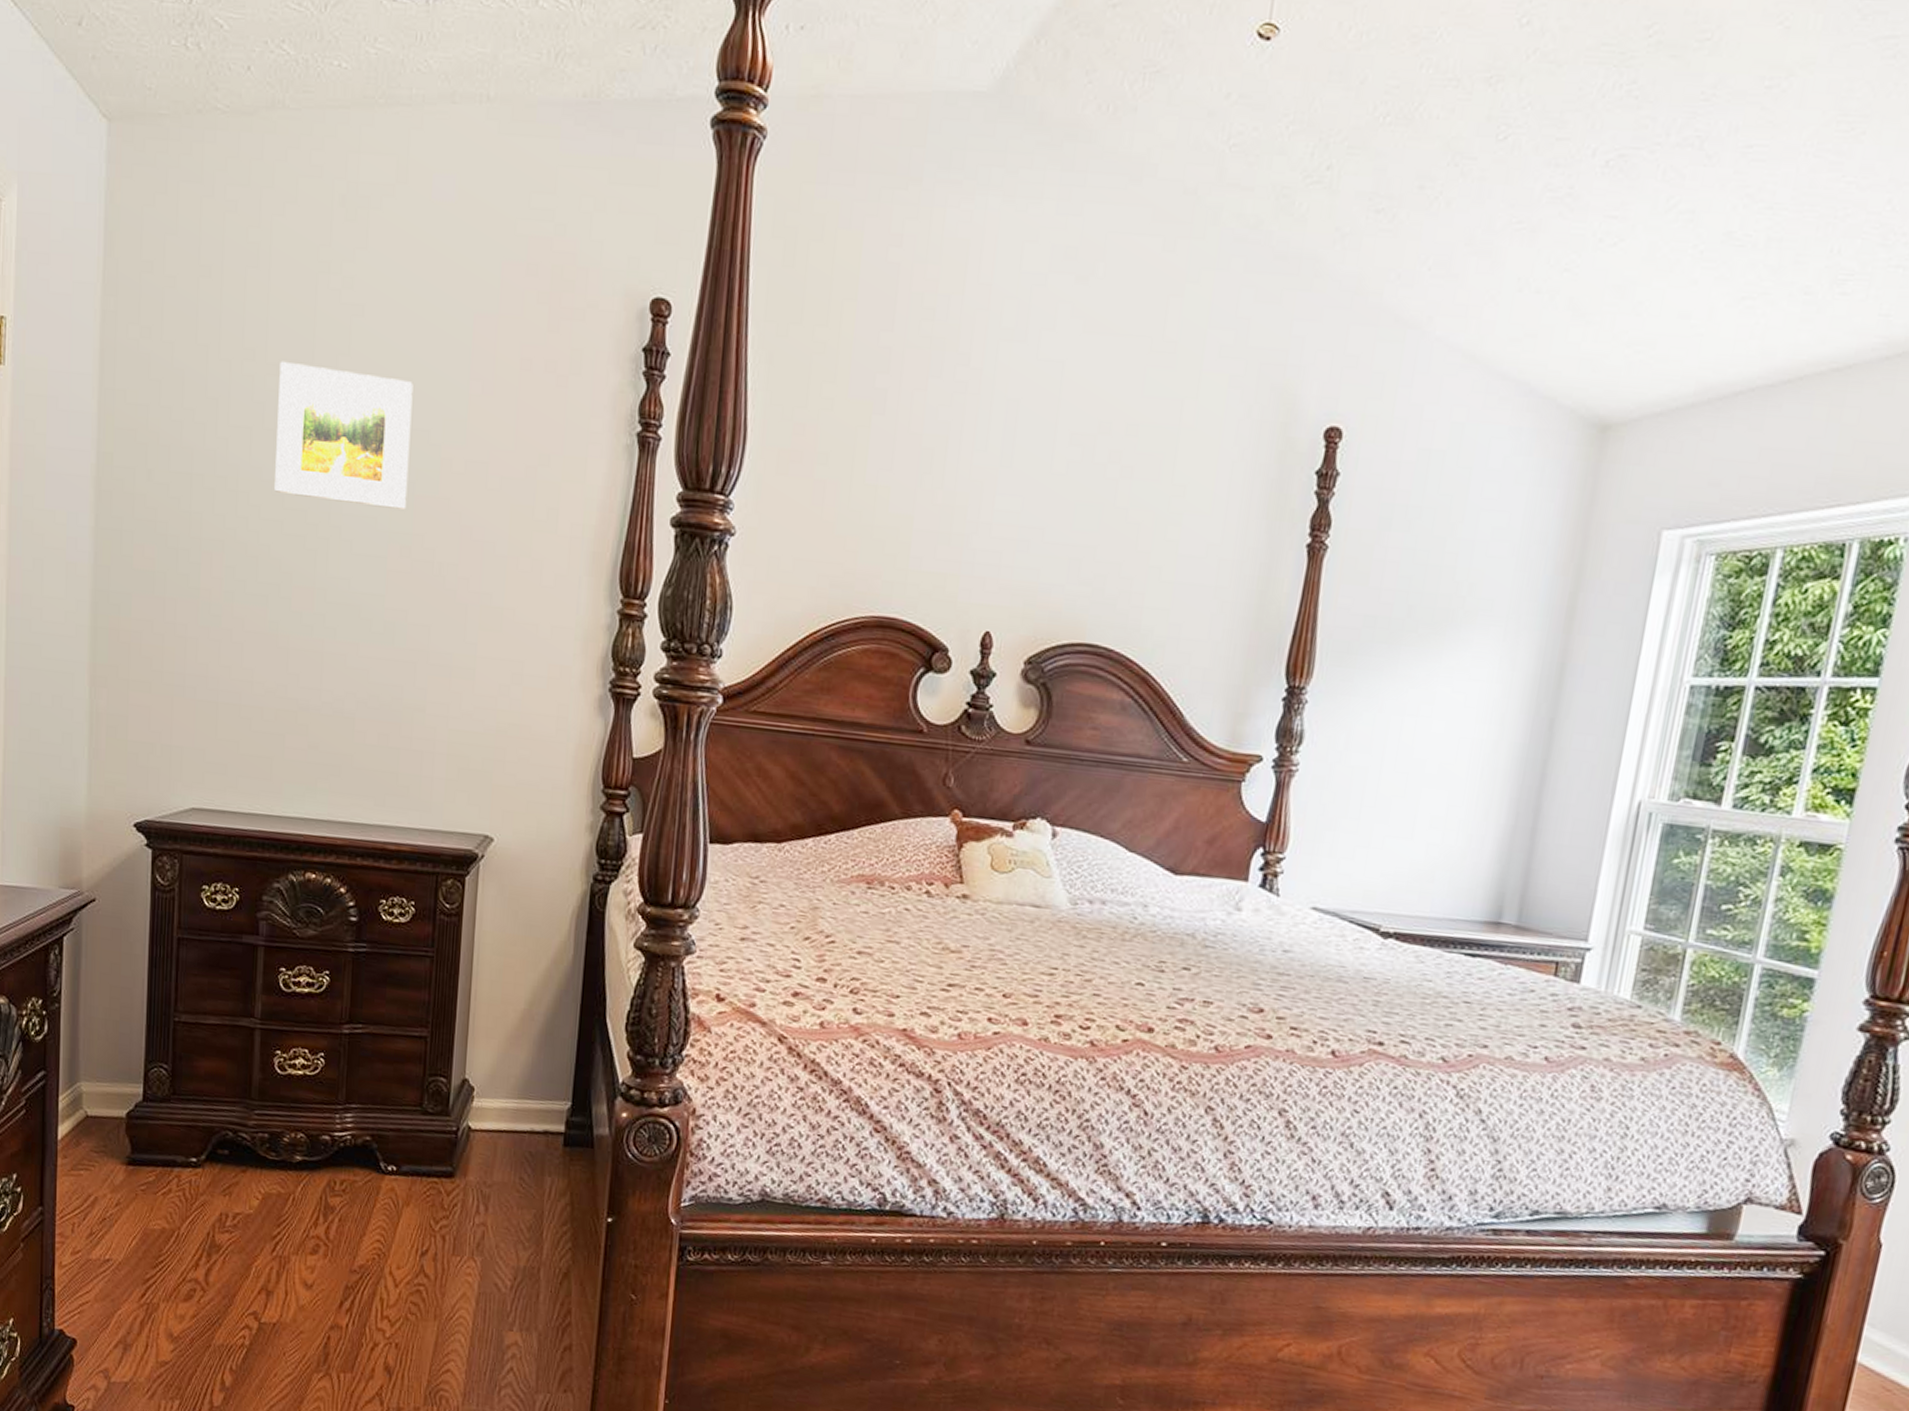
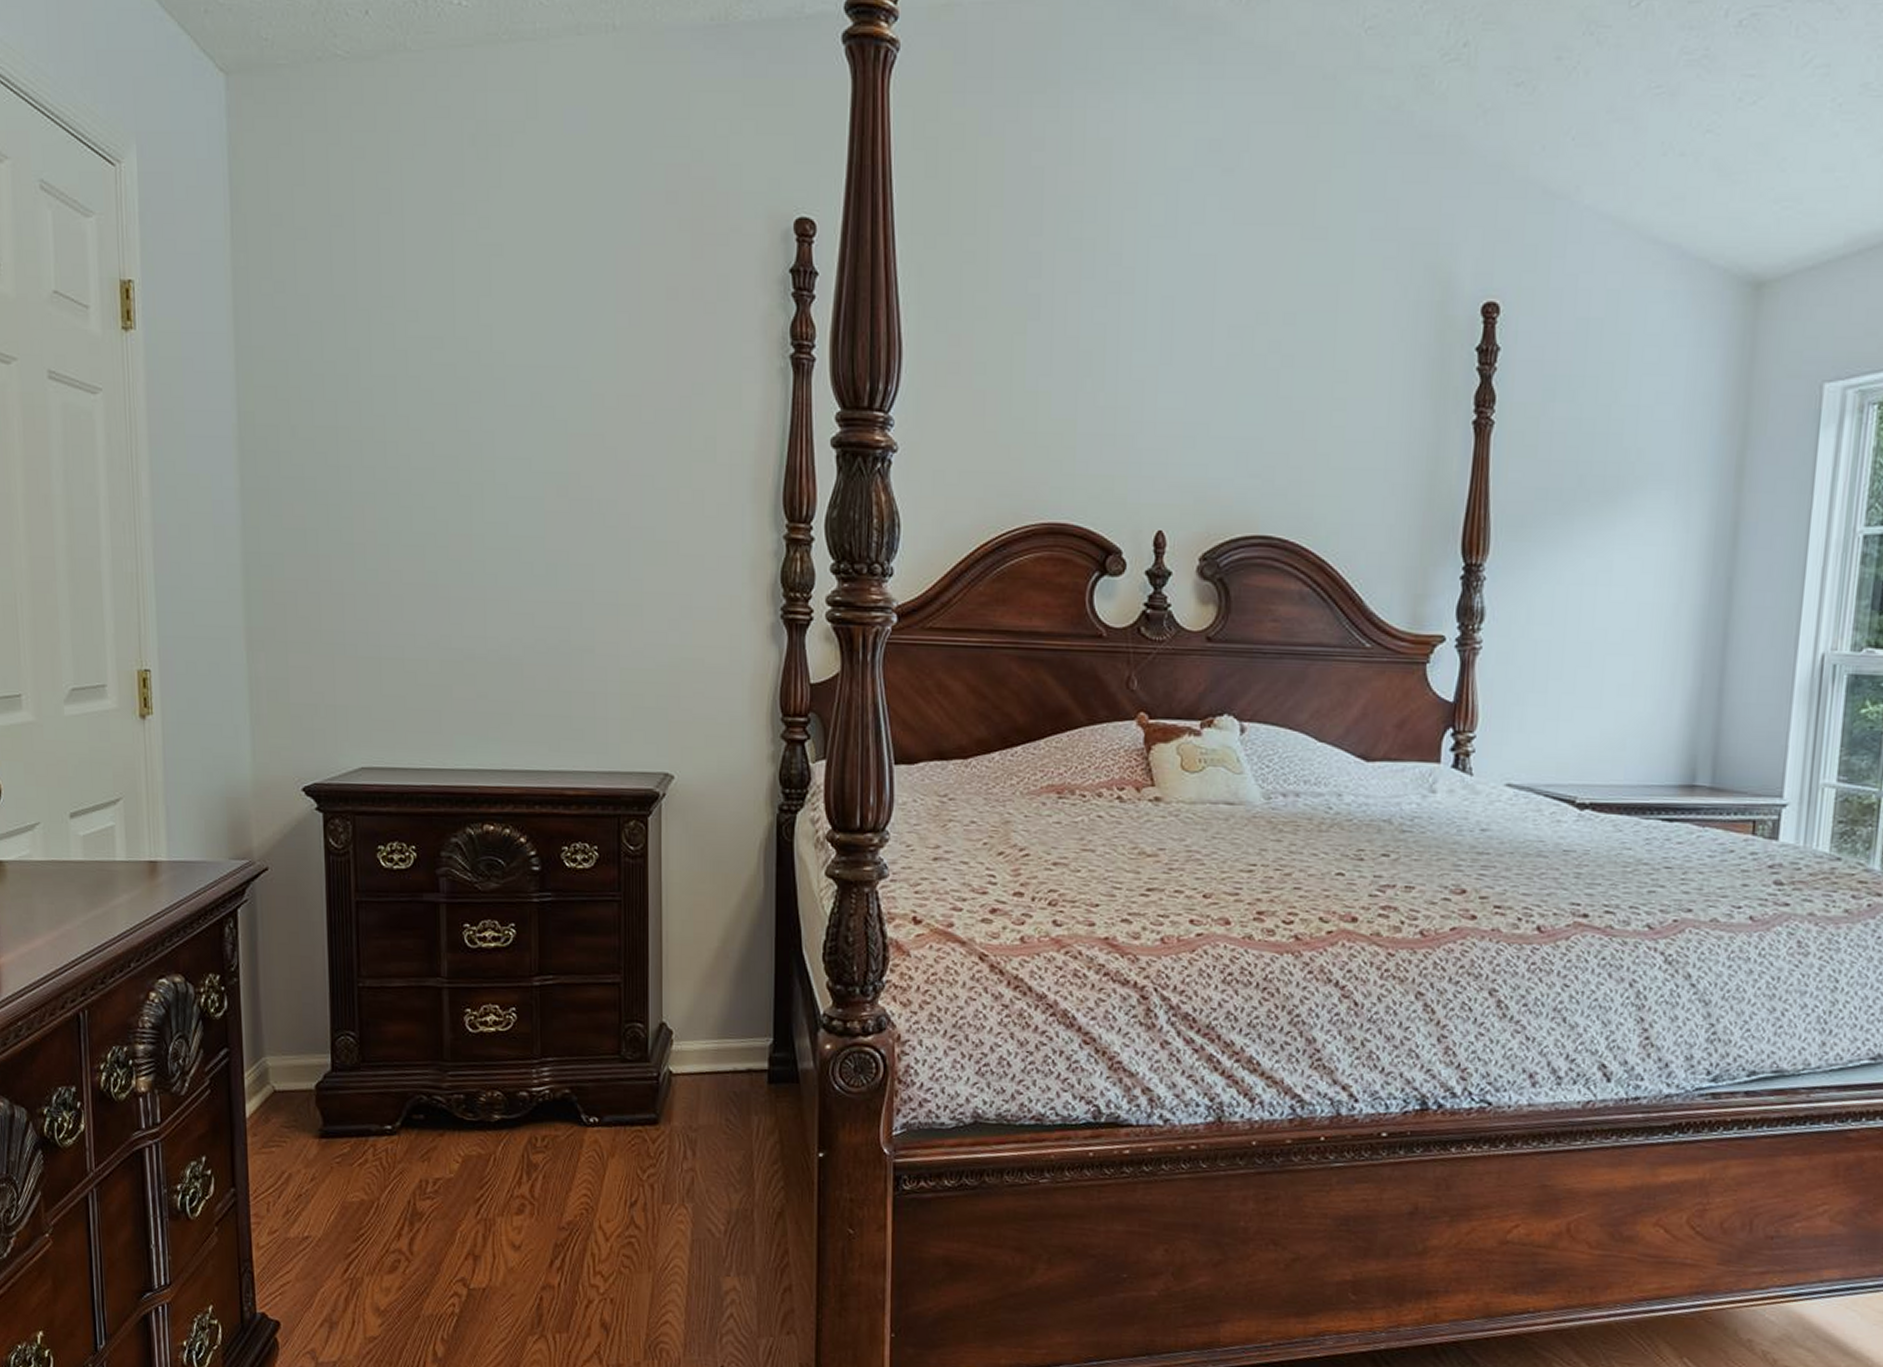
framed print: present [275,361,413,510] -> none [420,306,560,449]

